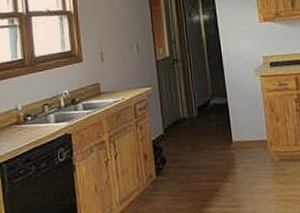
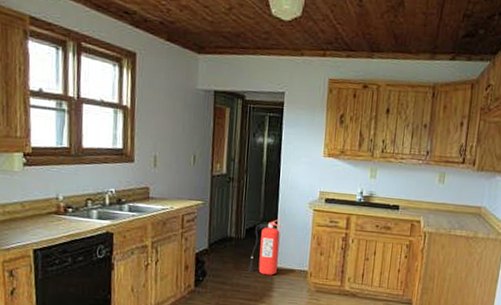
fire extinguisher: none [206,90,237,152] -> present [248,218,282,276]

